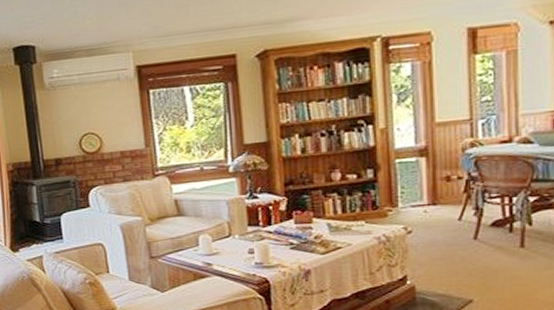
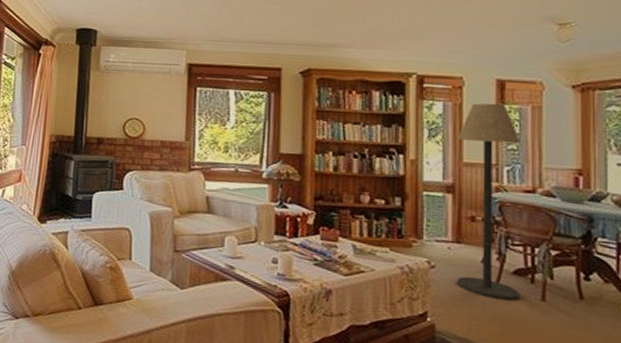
floor lamp: none [429,53,498,253] -> present [457,103,521,301]

